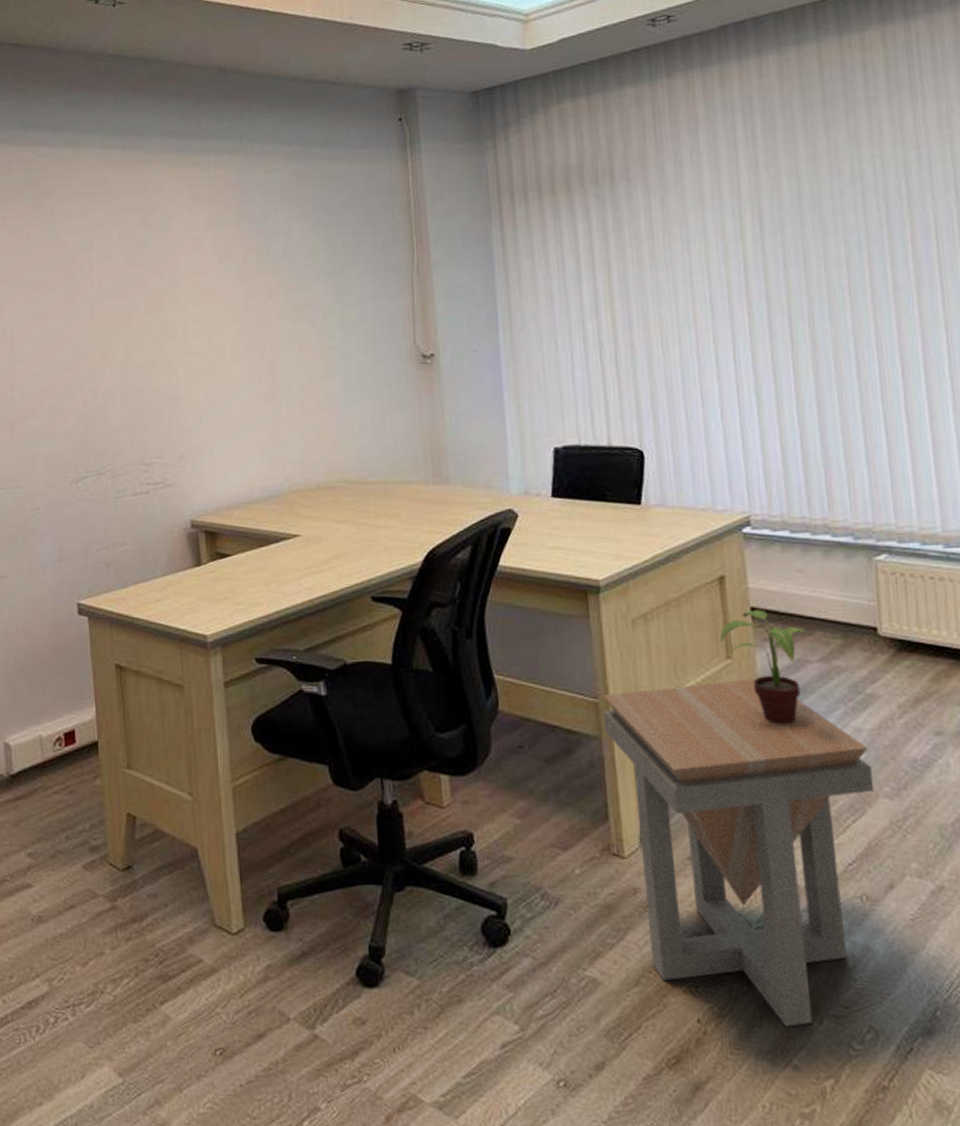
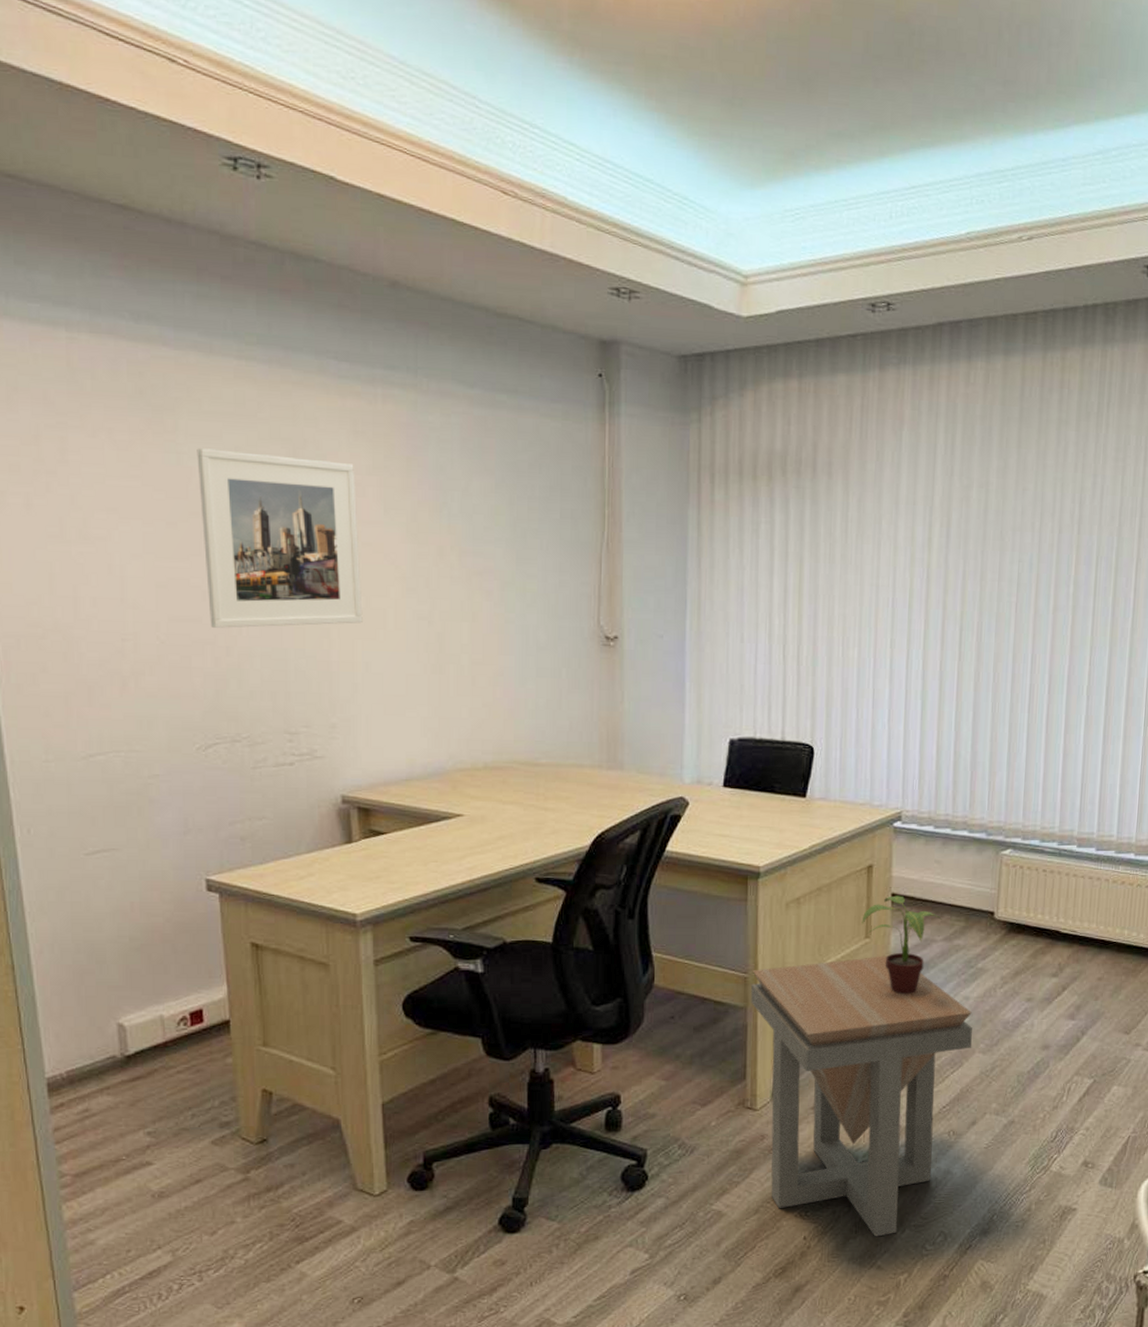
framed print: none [69,222,204,374] -> present [197,448,363,628]

